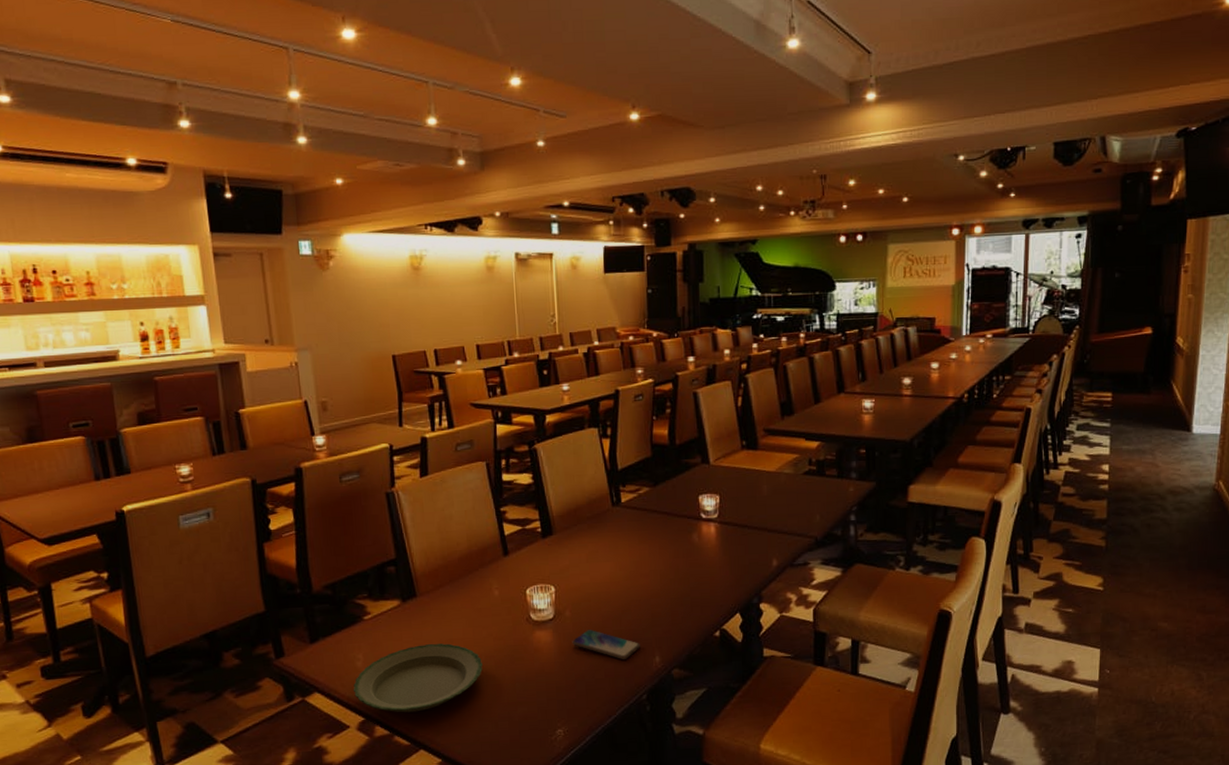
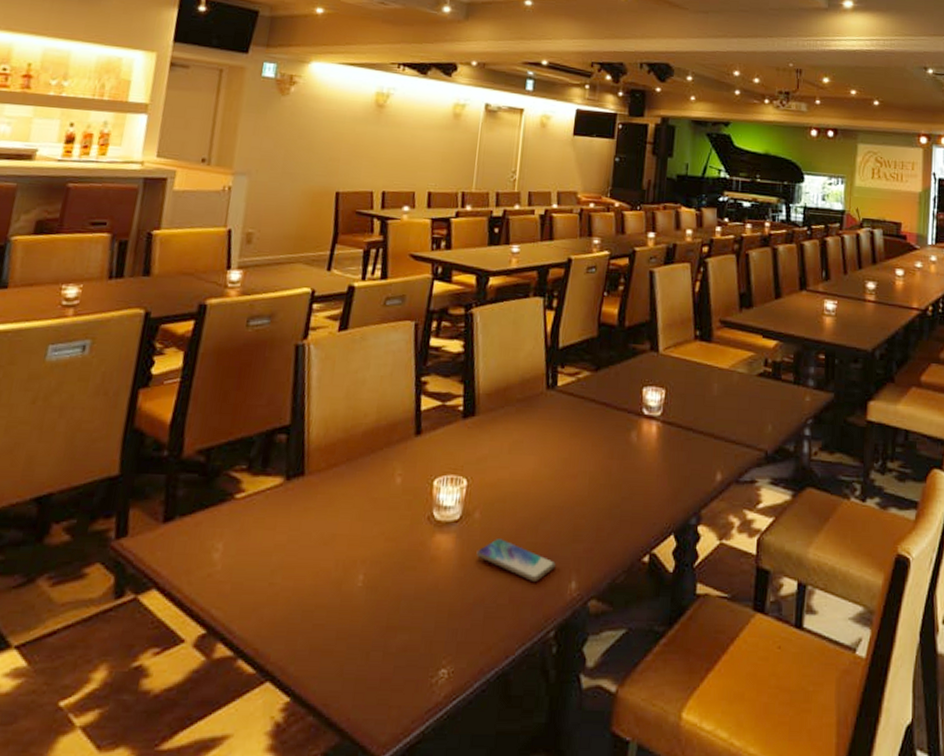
plate: present [353,643,483,713] -> none [200,537,366,629]

